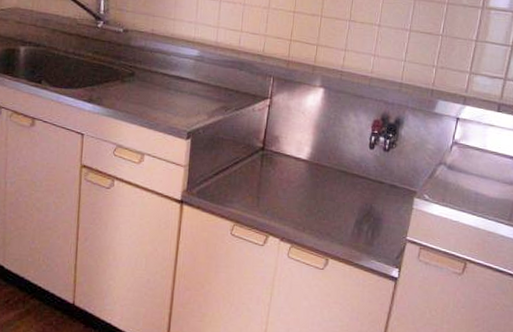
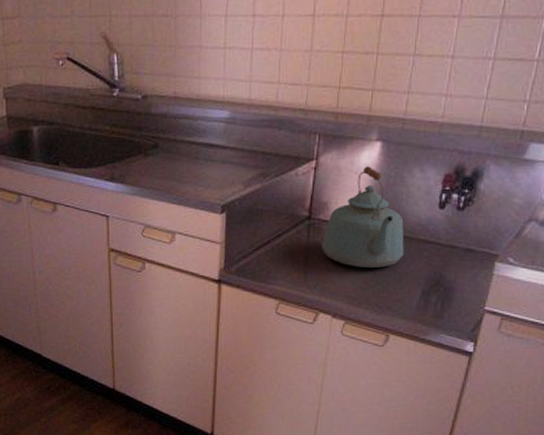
kettle: none [273,108,342,198] -> present [322,166,404,269]

